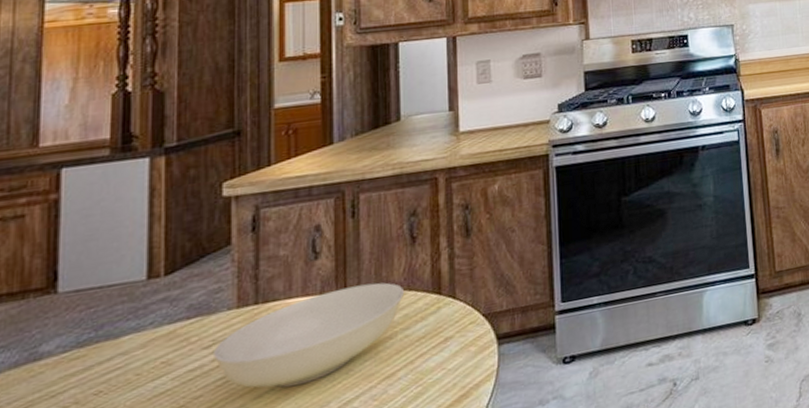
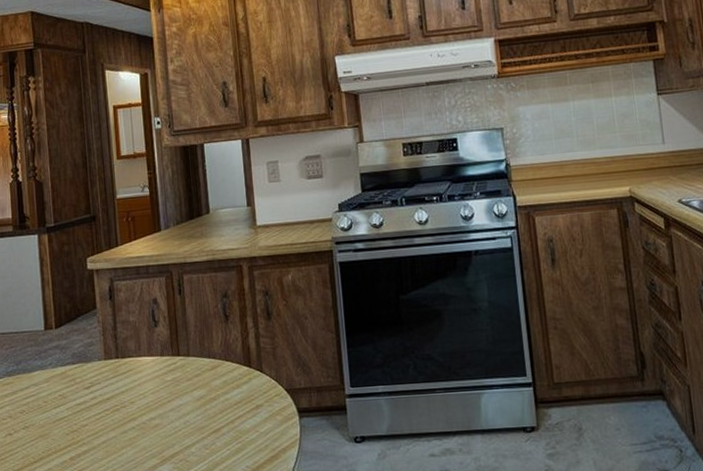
bowl: present [214,282,405,389] -> none [92,351,223,428]

